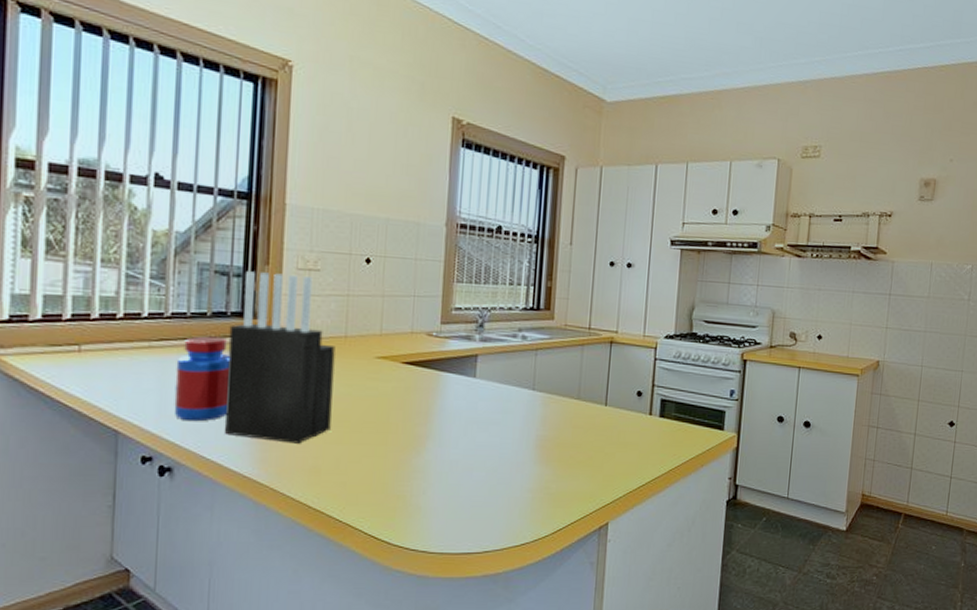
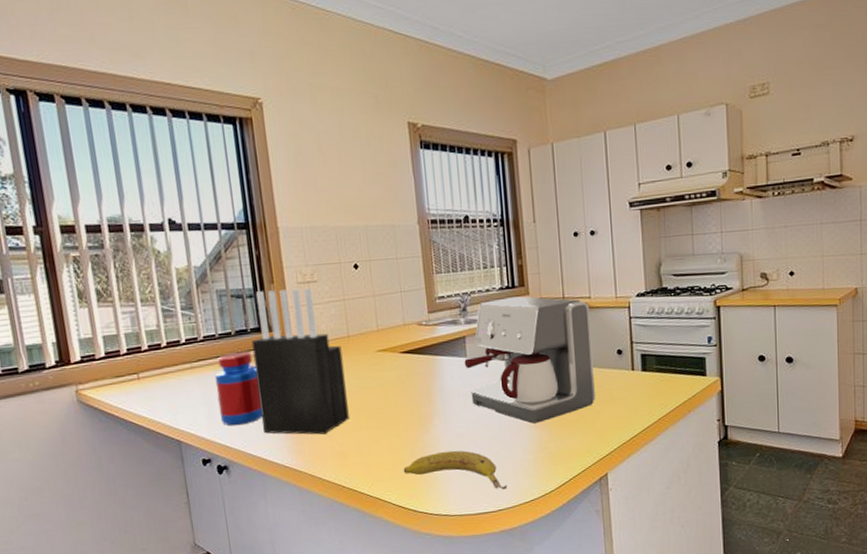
fruit: none [383,479,498,529] -> present [403,450,508,490]
coffee maker: none [472,319,615,459] -> present [464,296,595,424]

